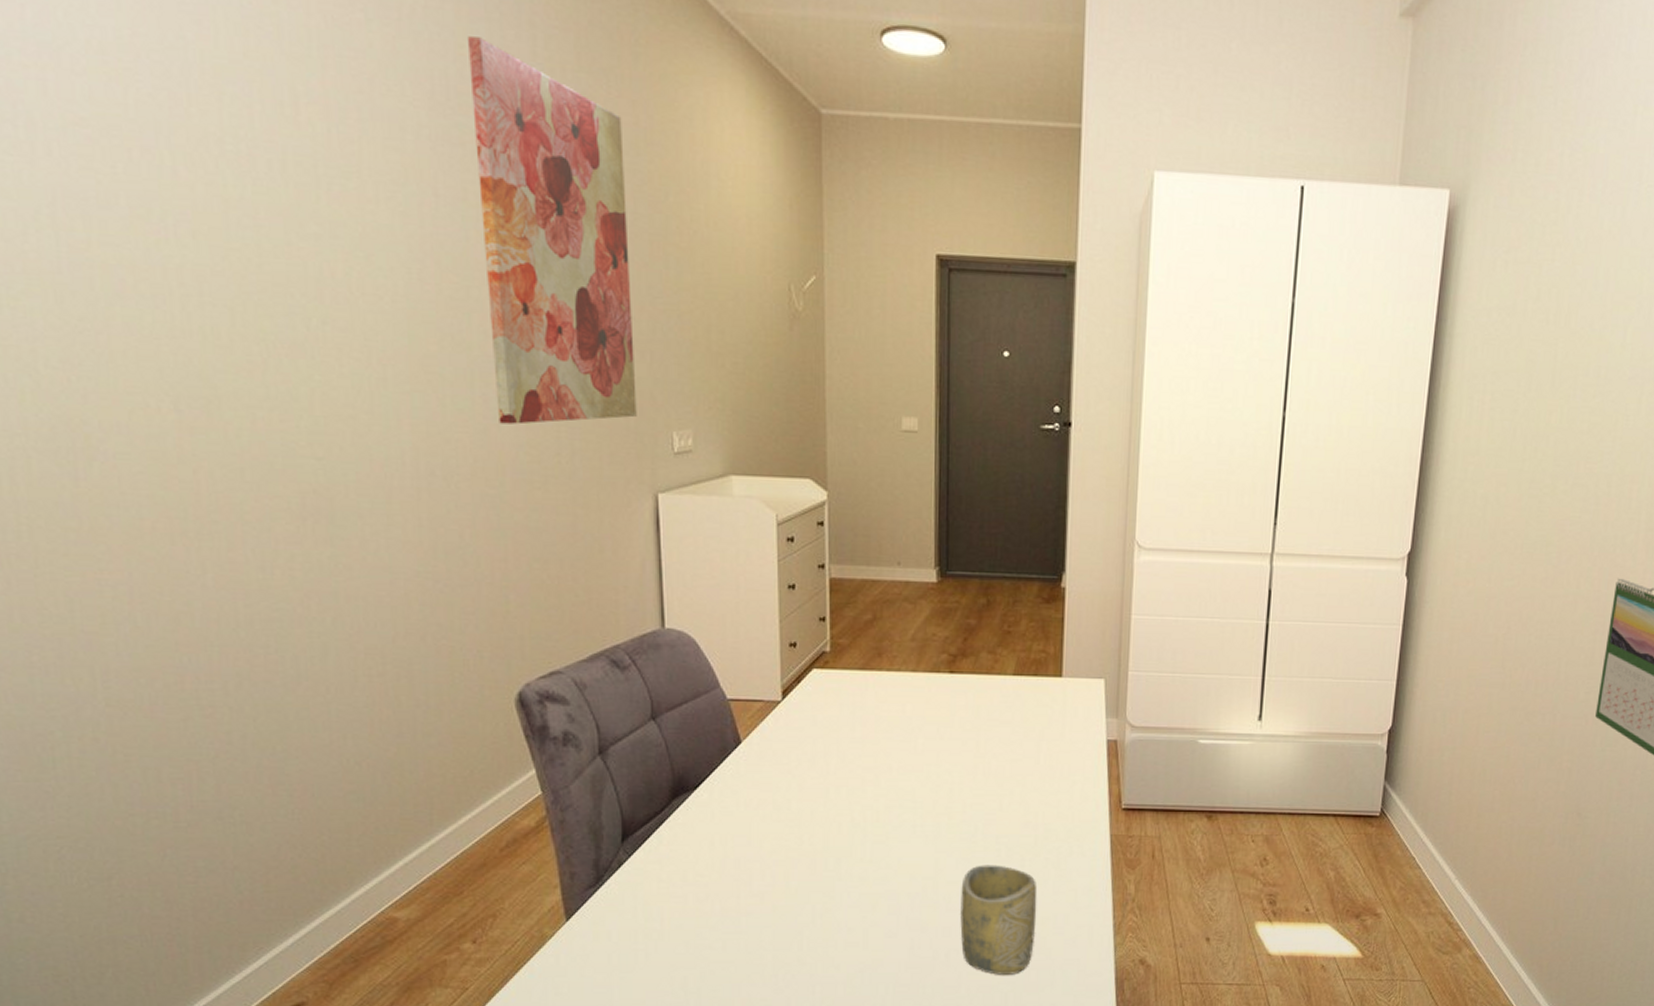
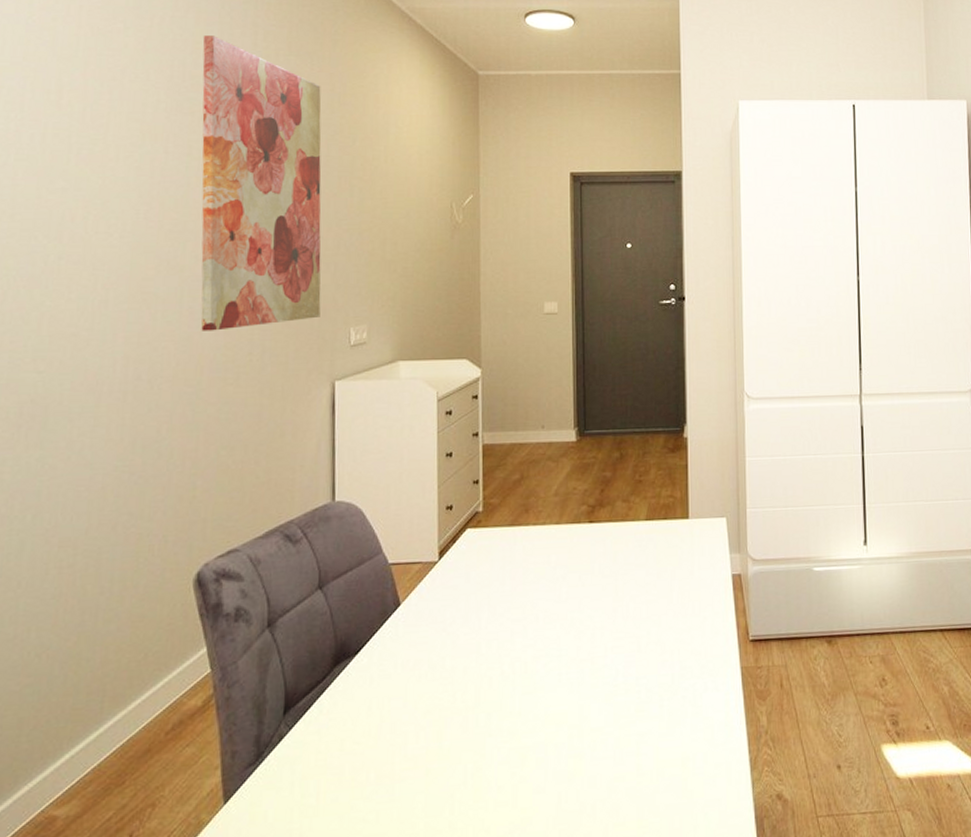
cup: present [960,865,1037,975] -> none [605,707,677,824]

